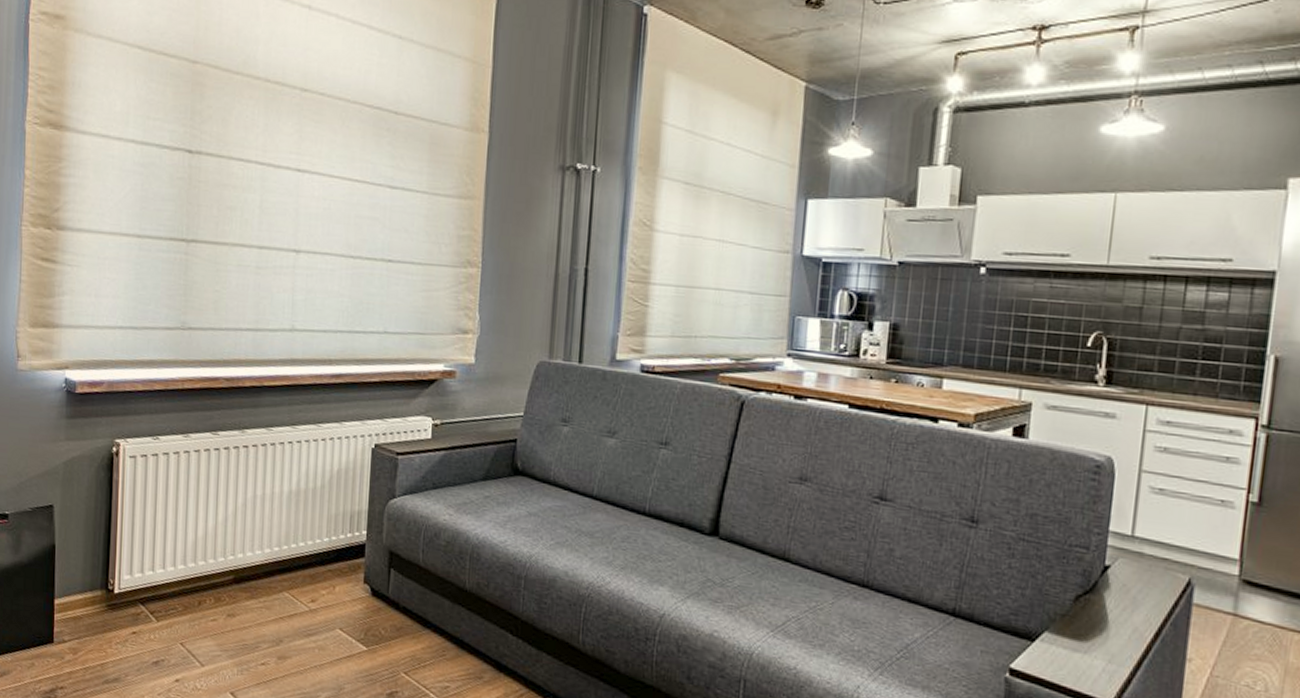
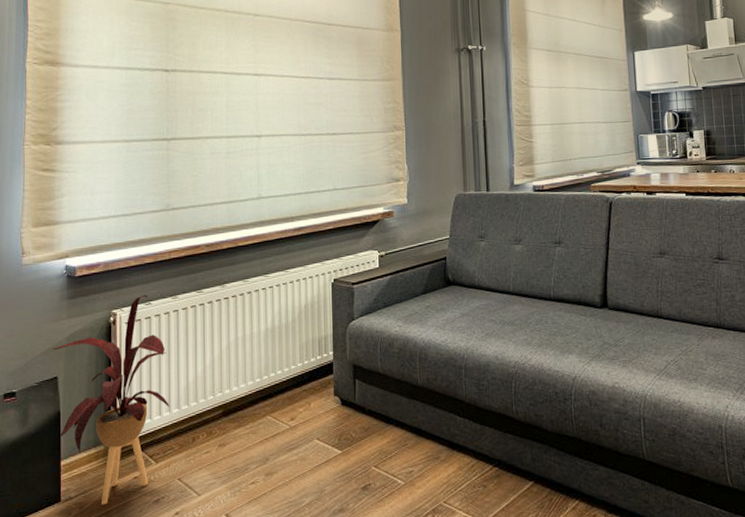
house plant: none [48,426,174,656] -> present [52,294,169,505]

